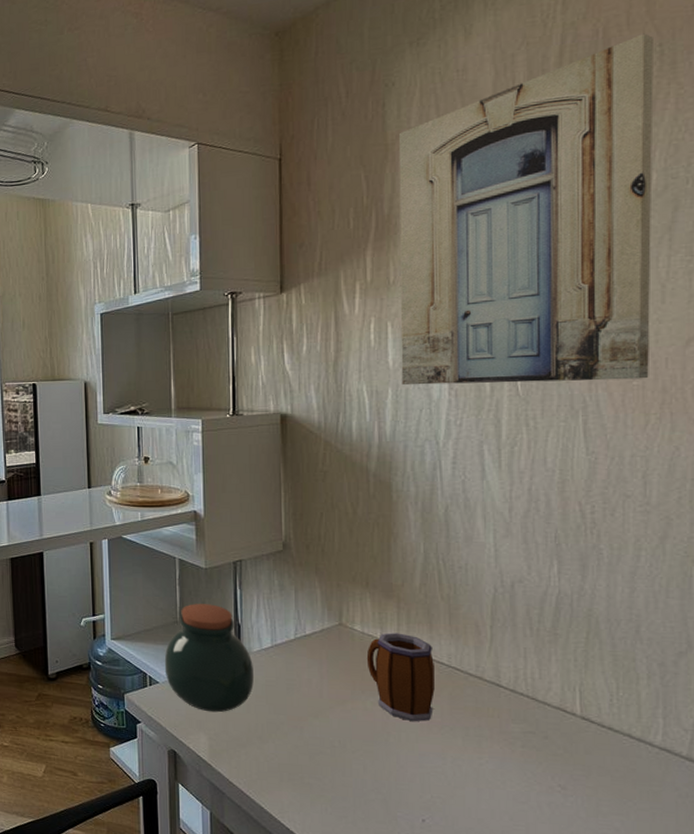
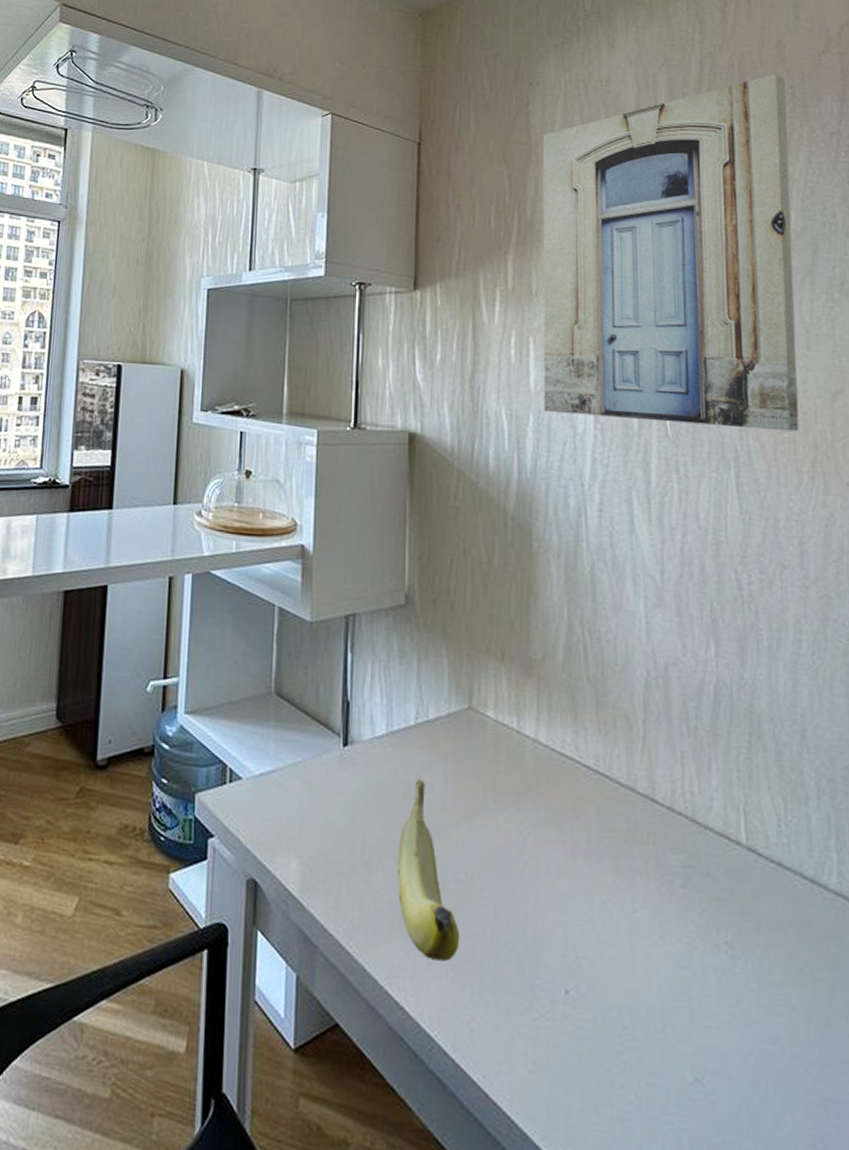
jar: present [164,604,254,713] -> none [250,669,363,826]
banana: none [285,677,336,801] -> present [398,778,460,961]
mug: present [366,633,435,722] -> none [500,722,580,848]

